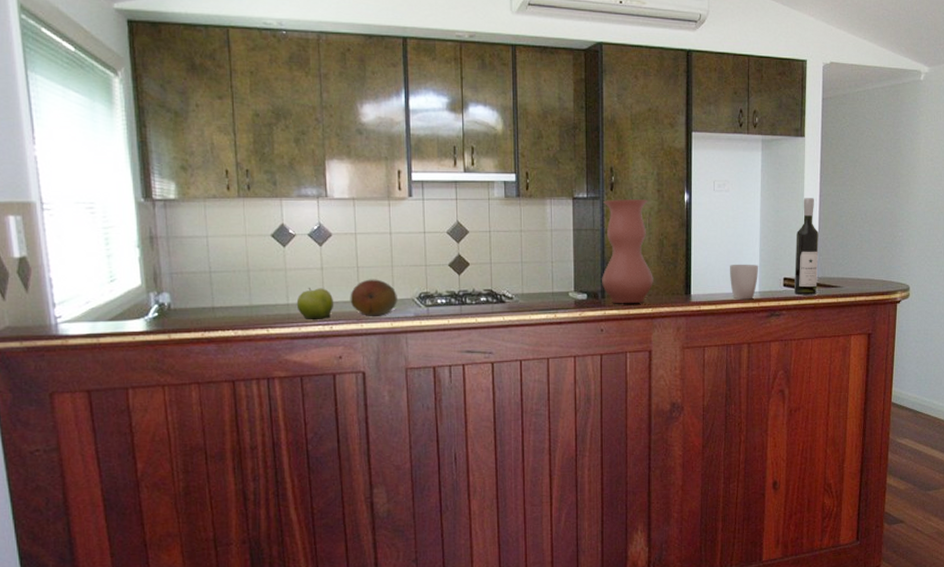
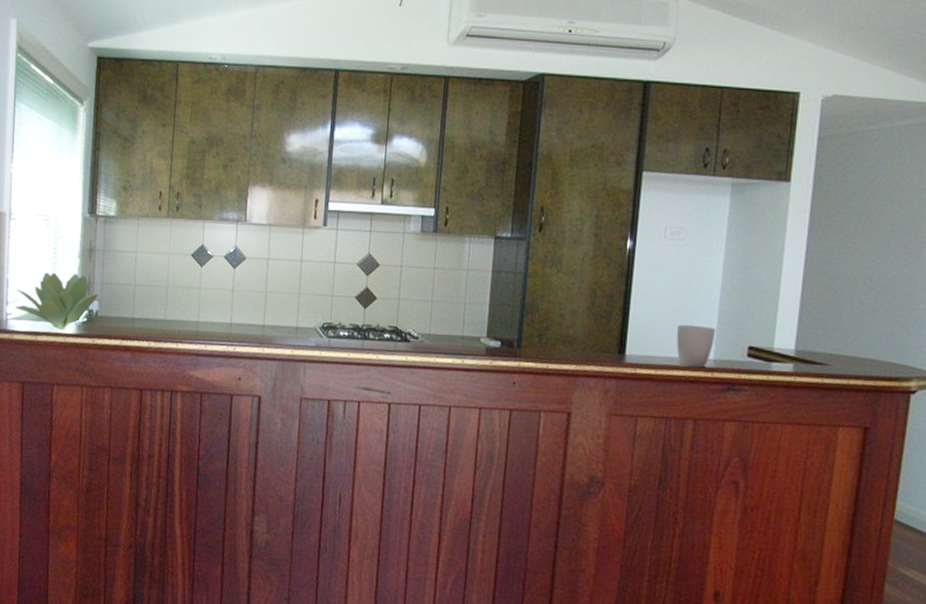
decorative plant: none [64,266,168,329] -> present [15,272,98,331]
fruit: present [296,288,334,319] -> none [205,308,241,340]
fruit: present [350,279,397,316] -> none [255,304,301,343]
vase: present [602,199,653,304] -> none [519,241,582,358]
bottle: present [794,198,820,296] -> none [761,253,803,372]

